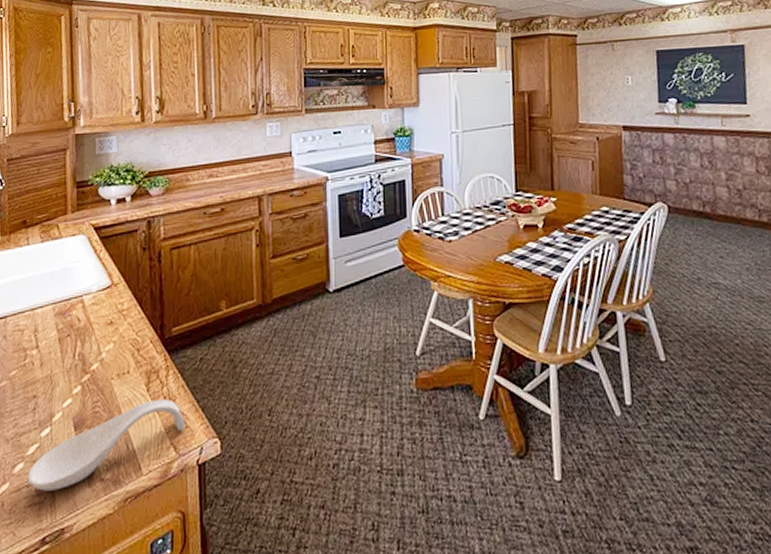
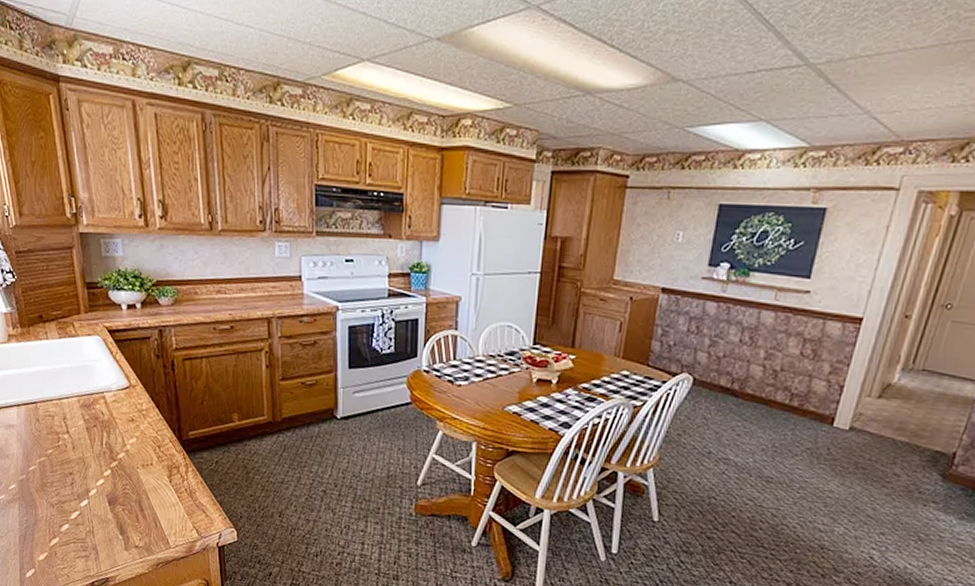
spoon rest: present [27,399,185,491] -> none [73,490,205,549]

